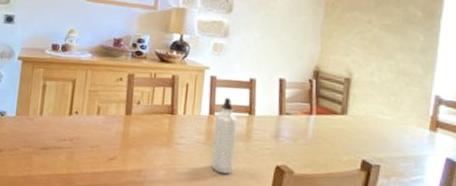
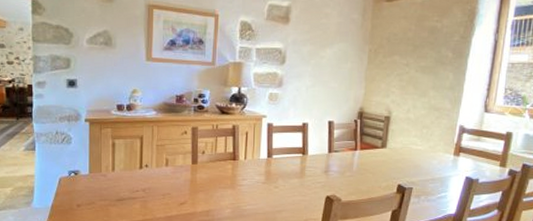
water bottle: present [211,97,237,175] -> none [271,141,292,207]

